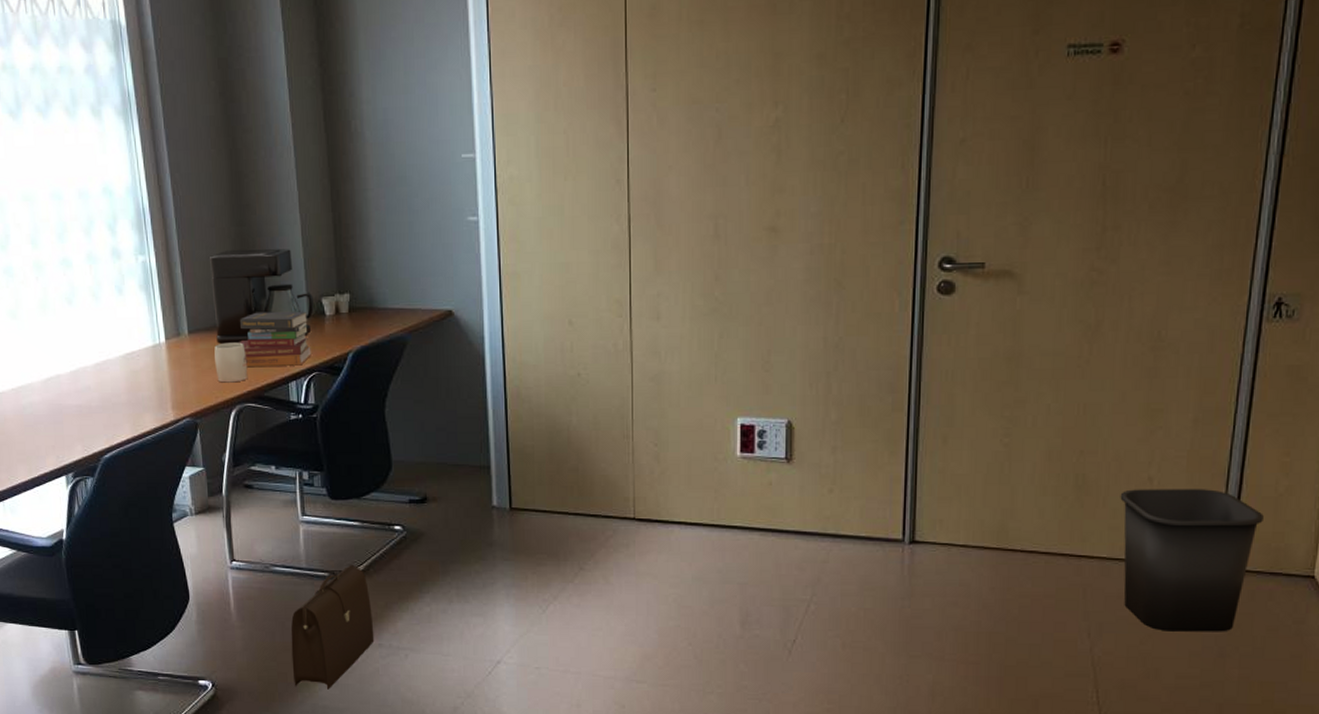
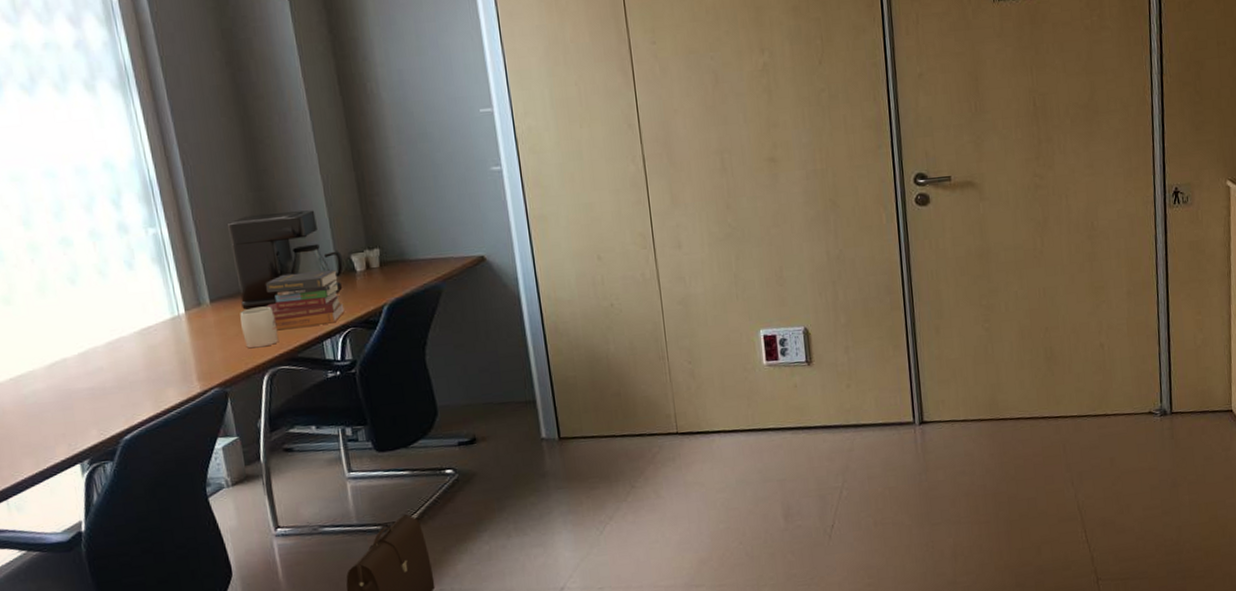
waste bin: present [1120,489,1264,632] -> none [1081,348,1189,472]

